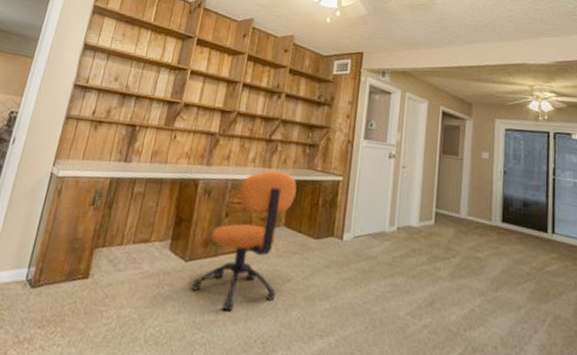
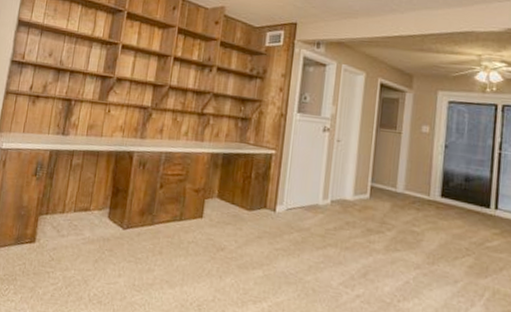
office chair: present [191,170,298,311] -> none [130,143,230,276]

